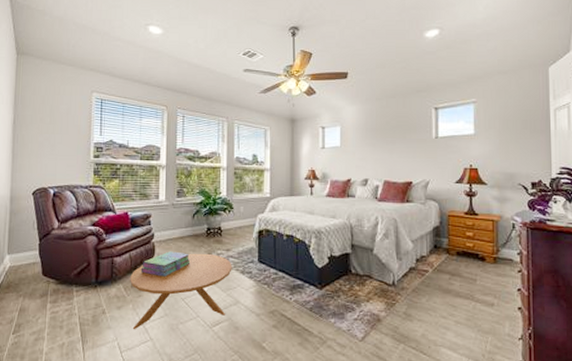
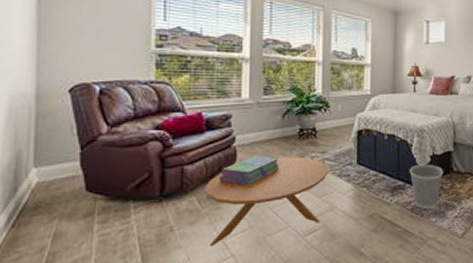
wastebasket: none [307,264,342,309] -> present [409,164,444,209]

